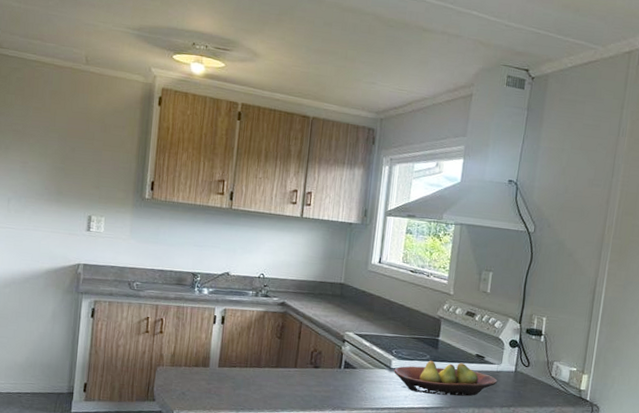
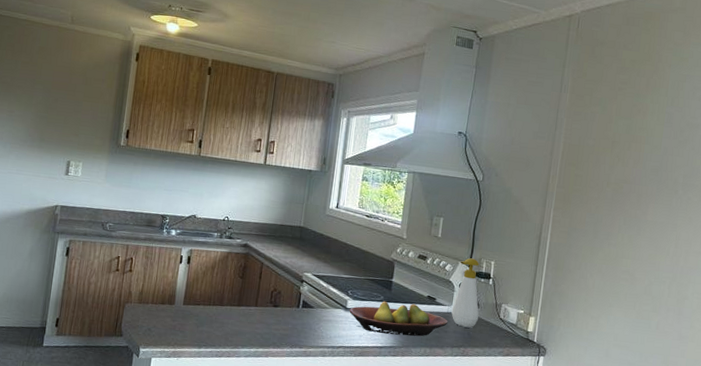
soap bottle: none [501,314,530,387] -> present [451,258,479,328]

